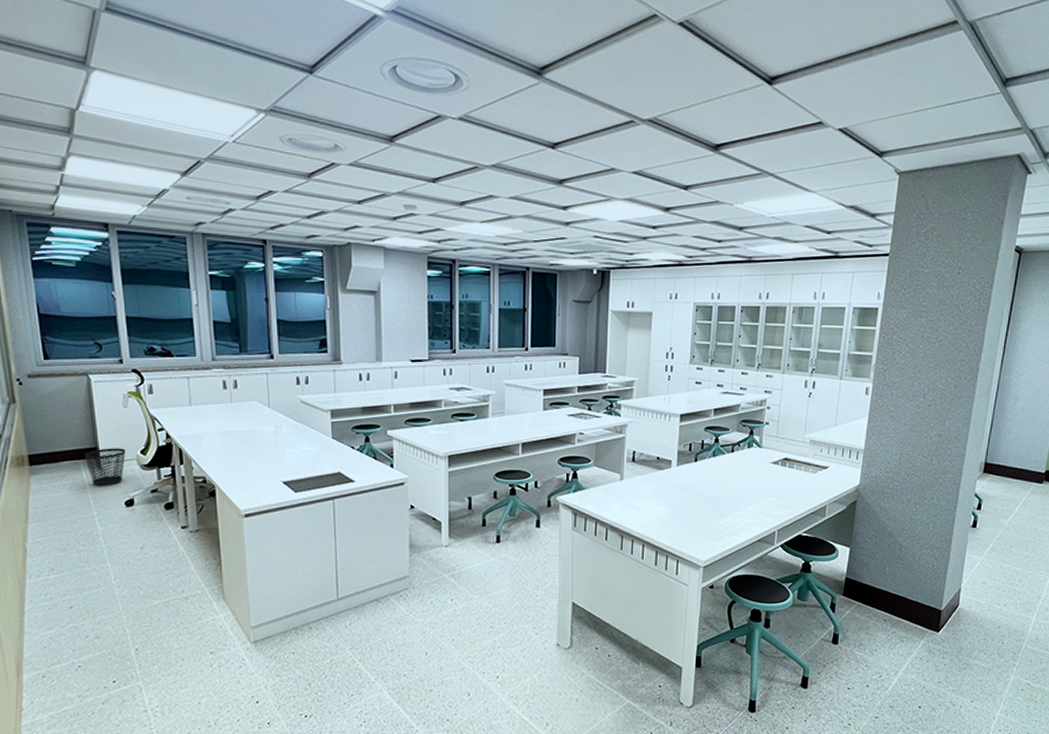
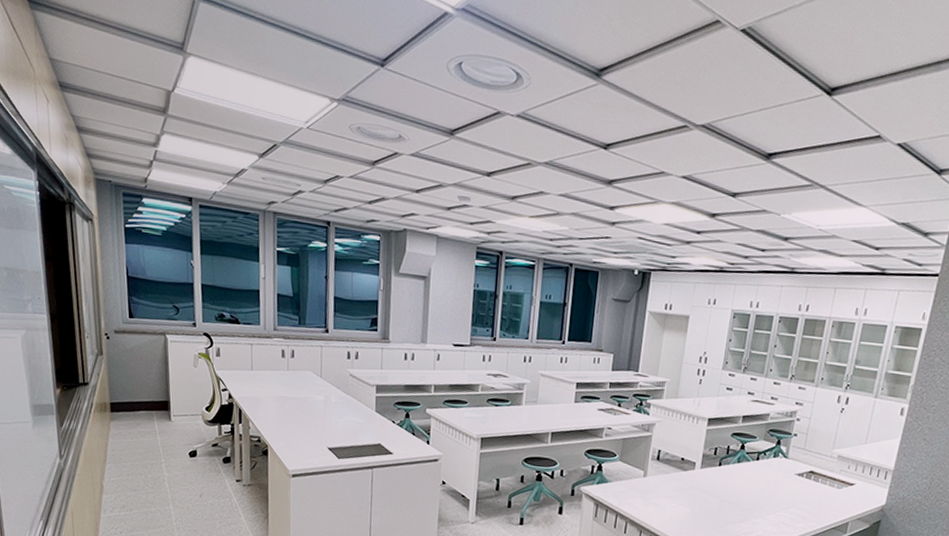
wastebasket: present [84,448,126,486] -> none [157,402,193,437]

